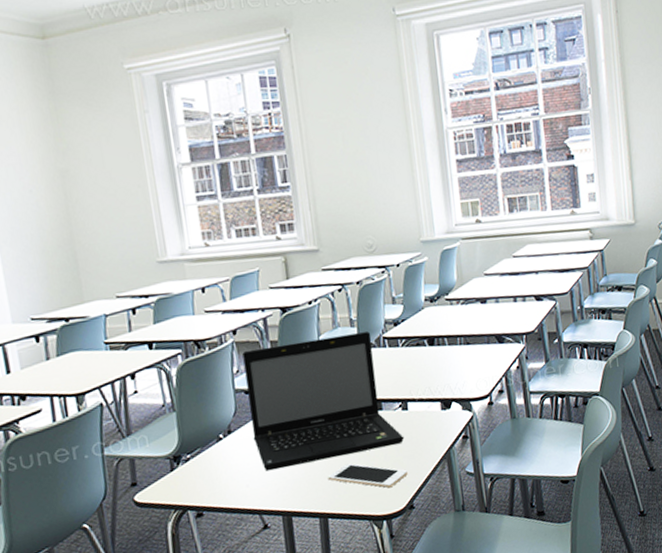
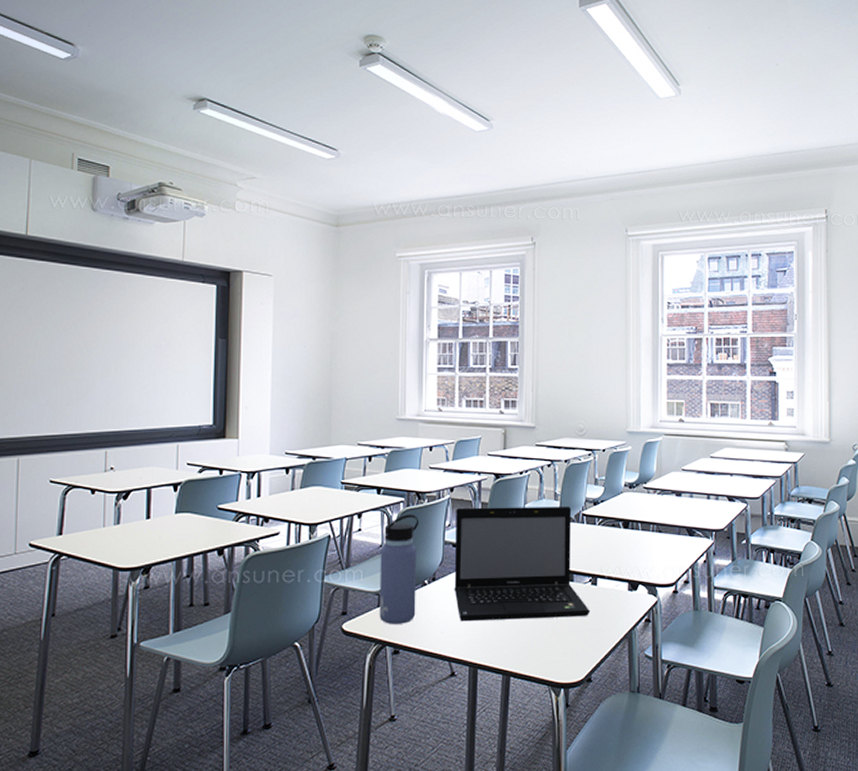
water bottle: none [163,365,215,488] -> present [379,514,420,624]
cell phone: present [328,463,407,489] -> none [515,627,589,658]

